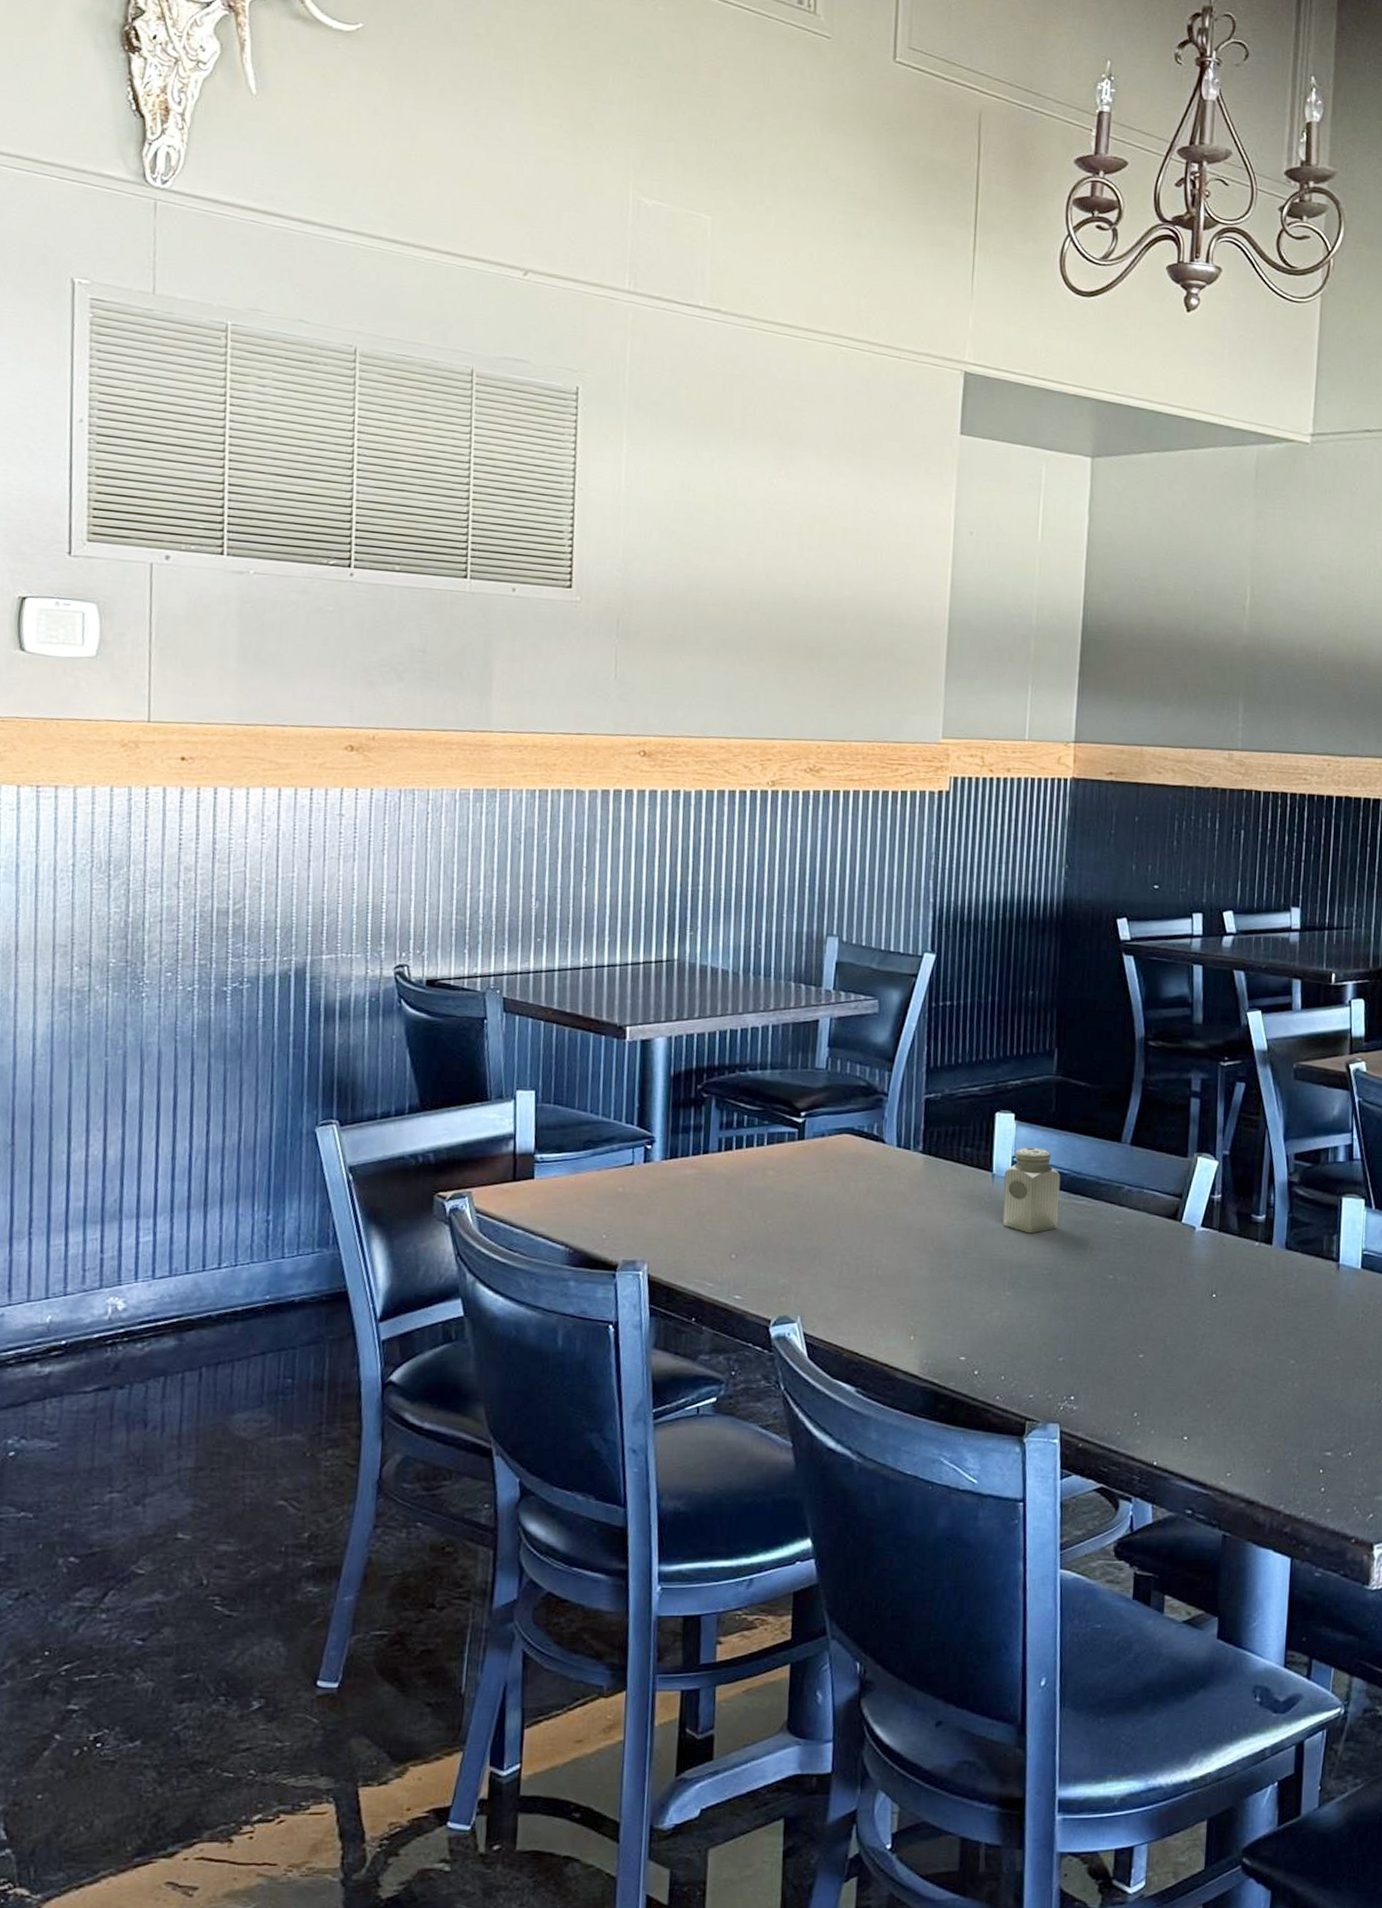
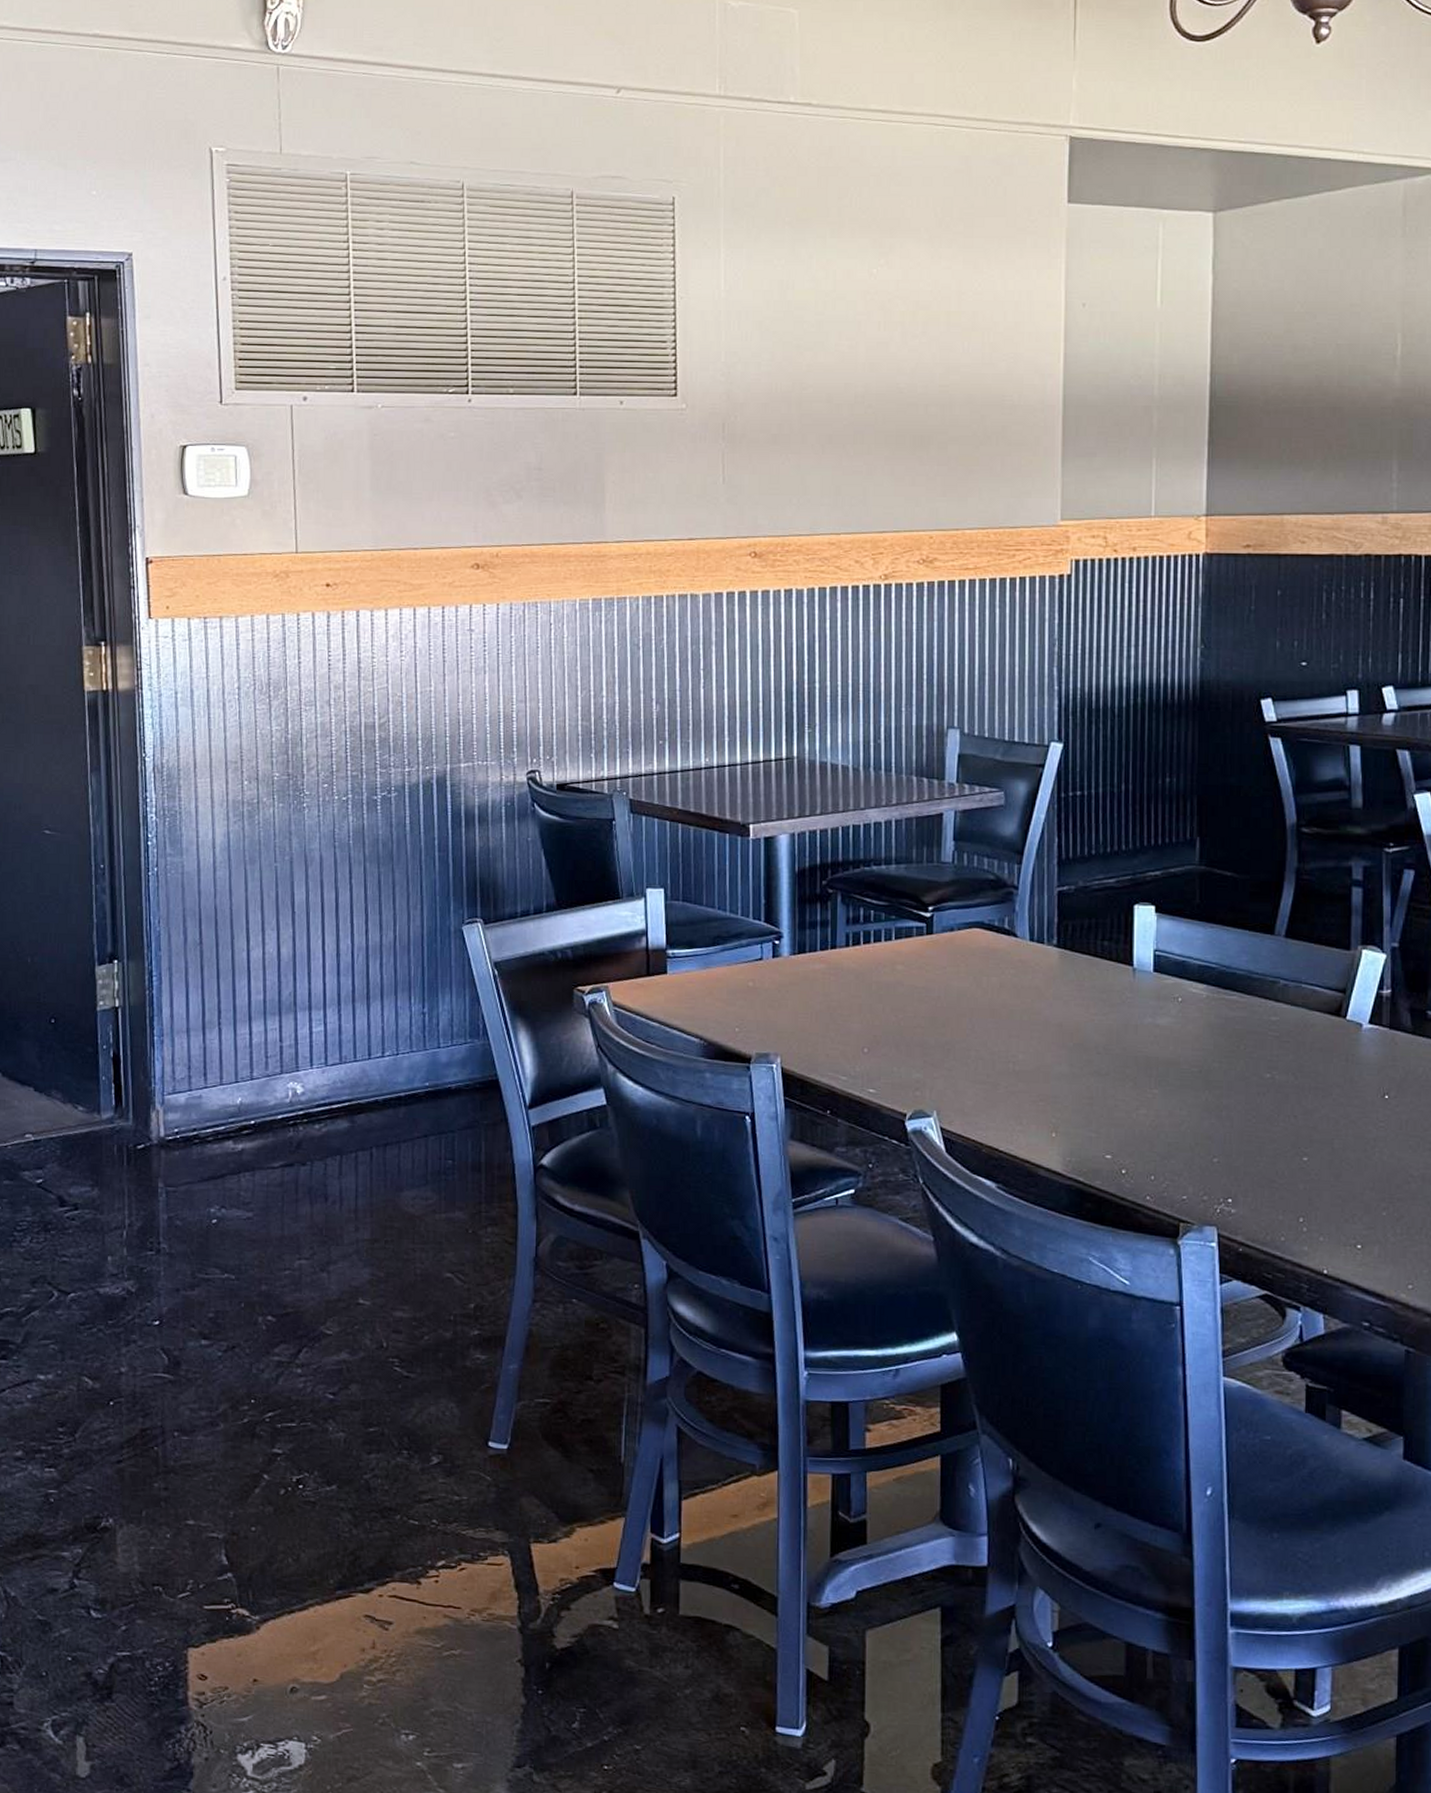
salt shaker: present [1002,1147,1061,1234] -> none [1146,940,1208,1030]

